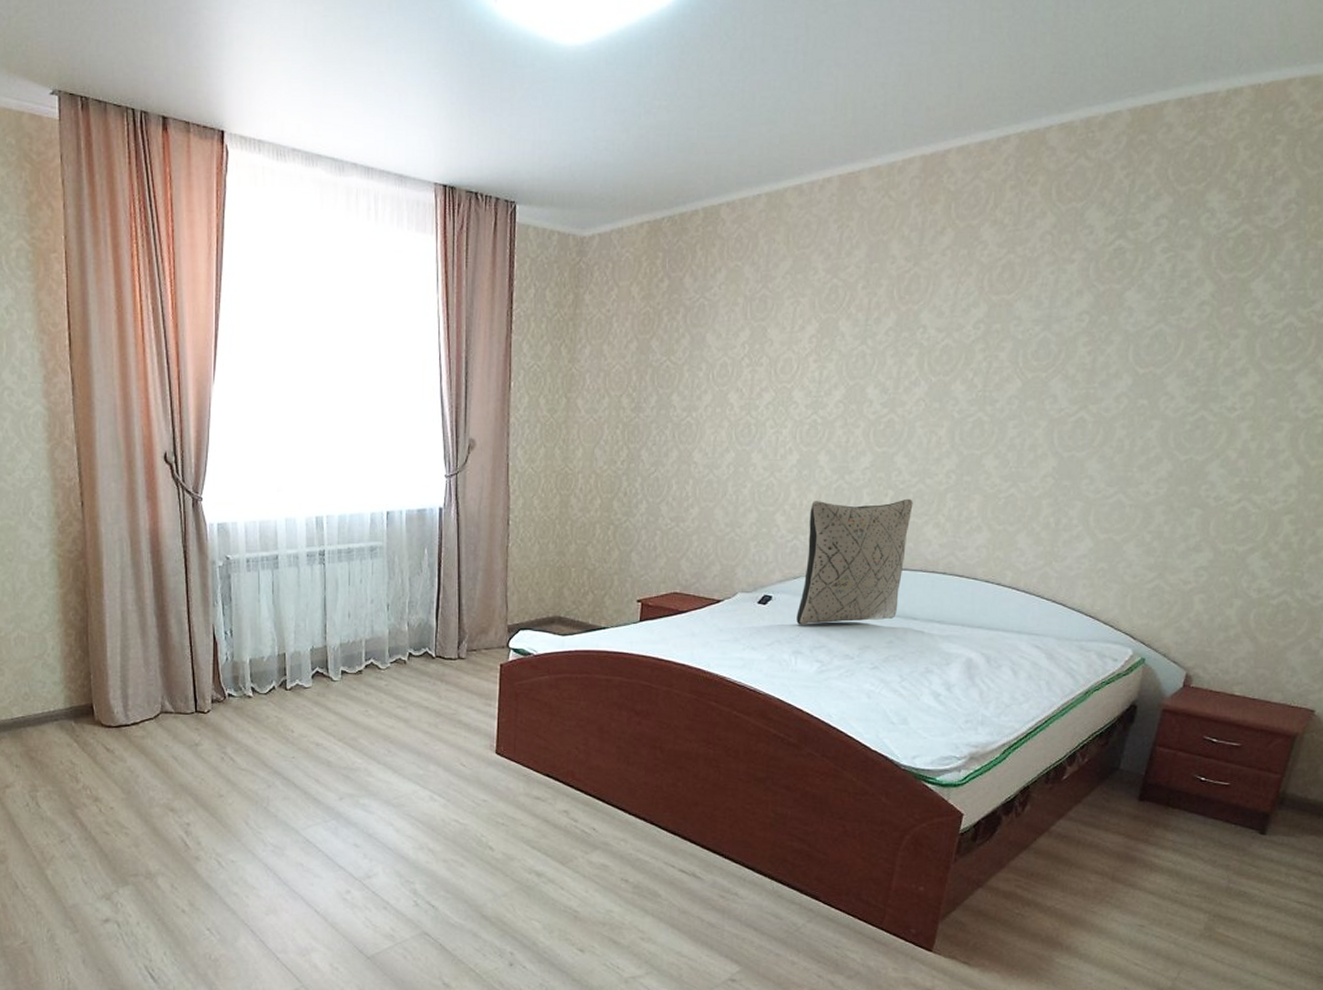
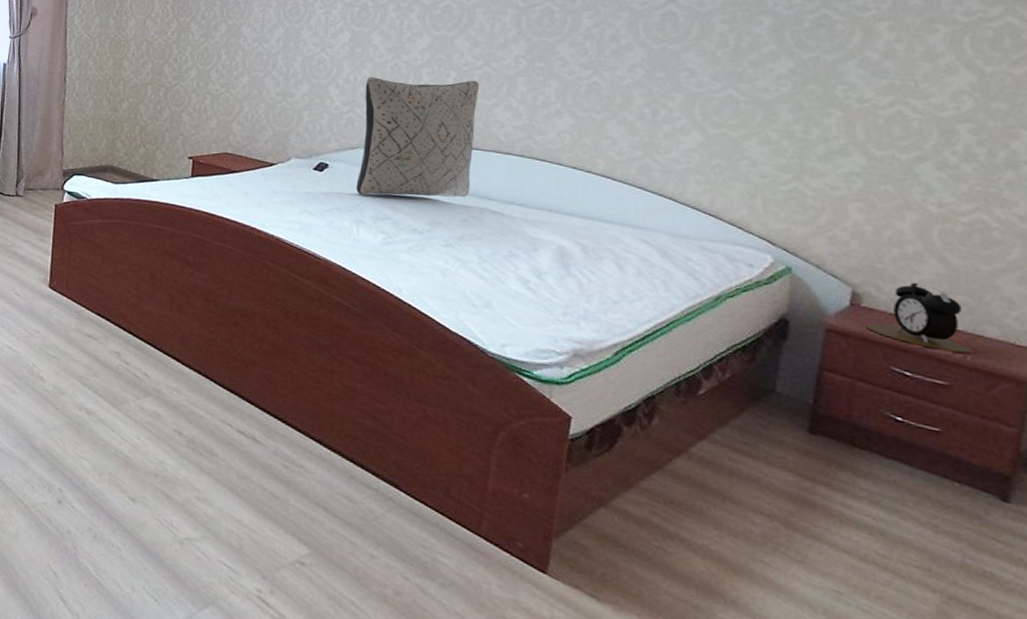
alarm clock: none [1192,661,1260,718] -> present [867,282,971,354]

